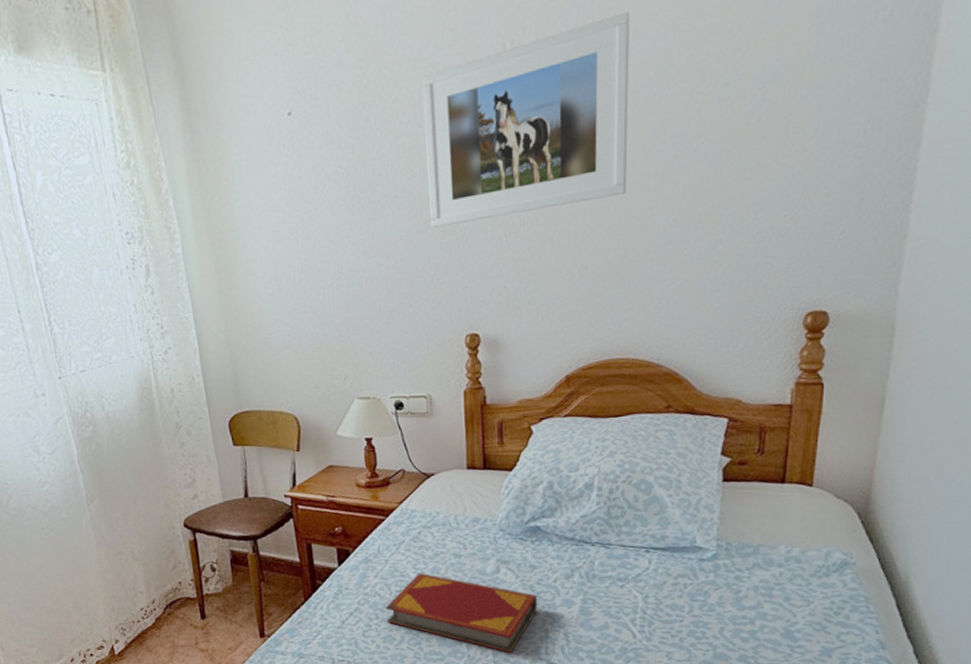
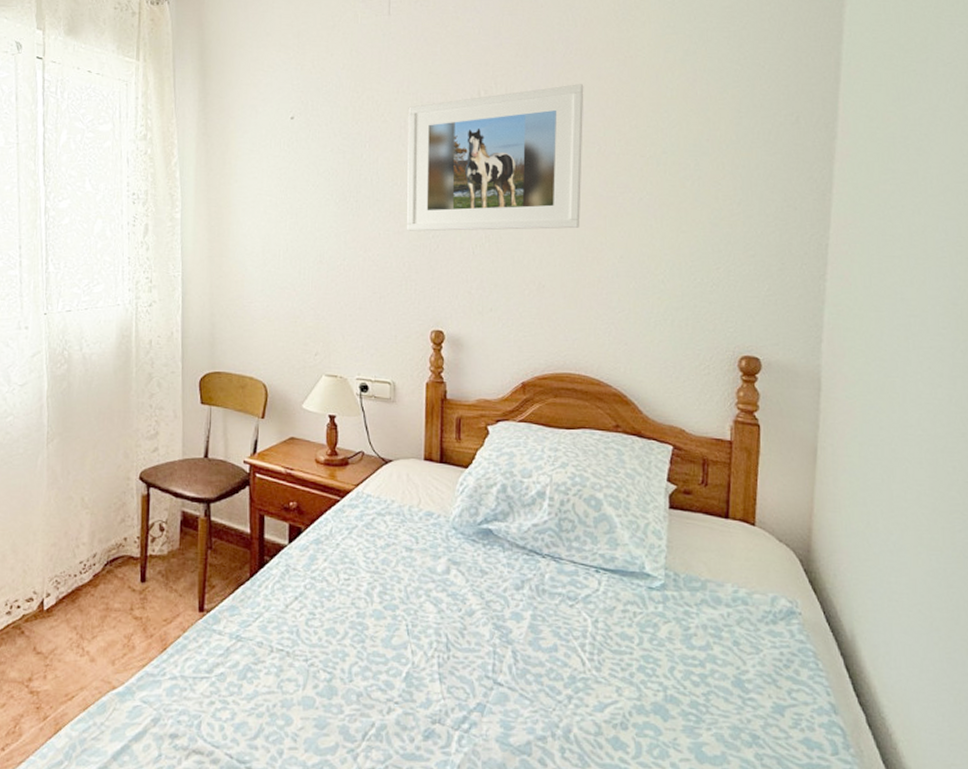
hardback book: present [385,572,538,654] -> none [331,562,487,667]

